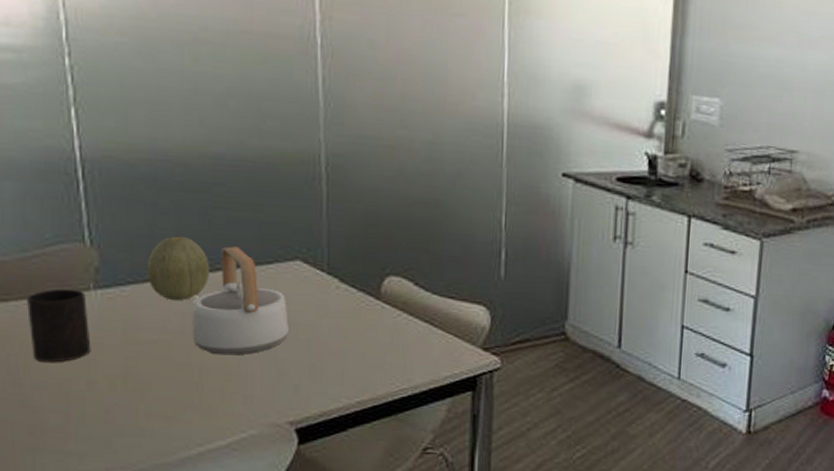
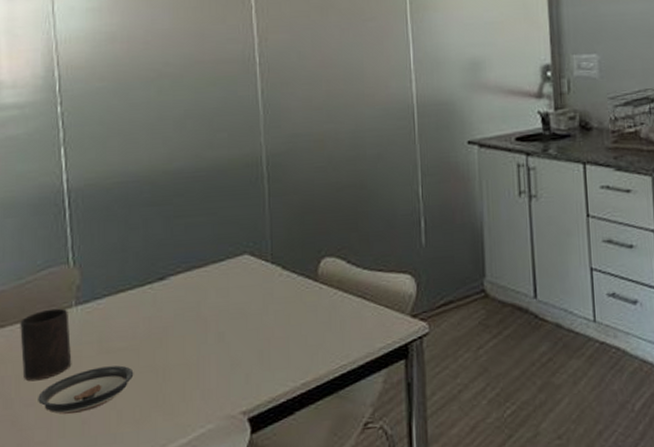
saucer: none [52,358,165,401] -> present [38,365,134,414]
fruit: present [146,236,210,301] -> none [119,246,172,308]
teapot: present [192,246,289,356] -> none [157,249,240,354]

